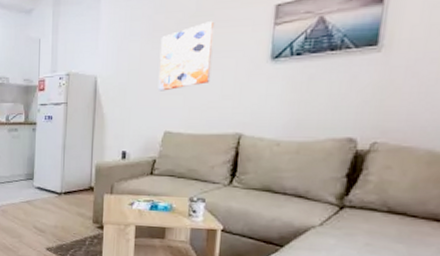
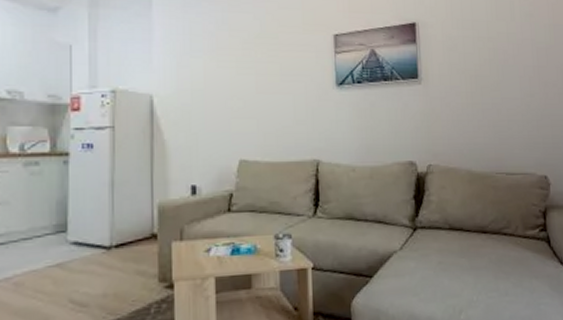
wall art: present [157,21,215,91] -> none [226,44,282,115]

